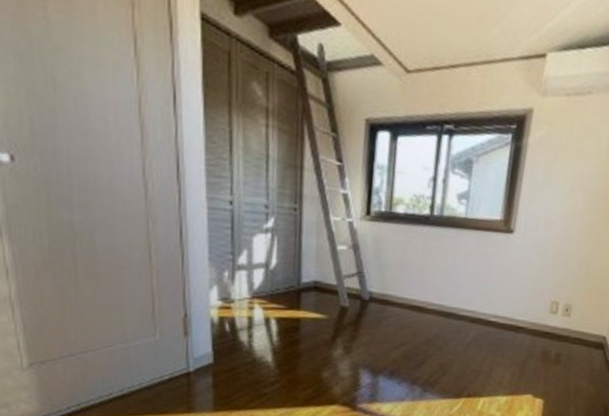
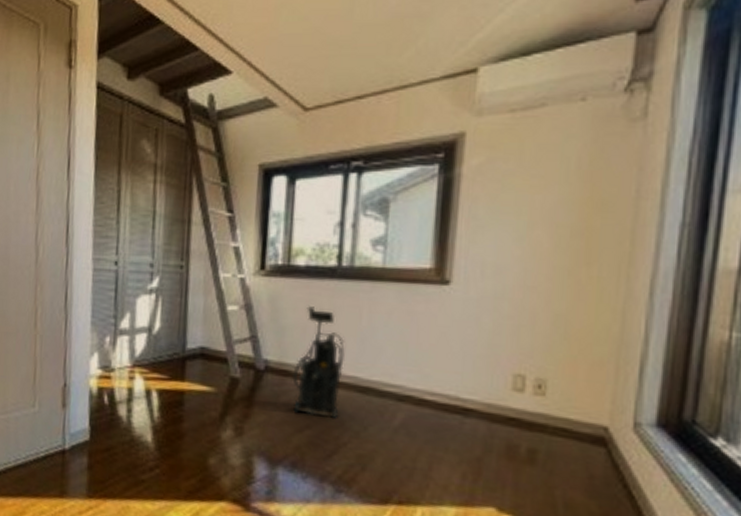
vacuum cleaner: none [392,248,434,338] -> present [292,306,345,419]

